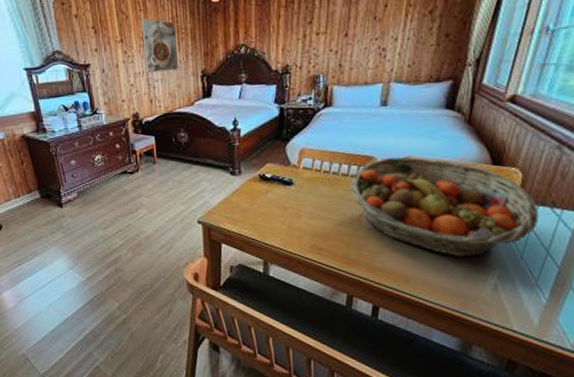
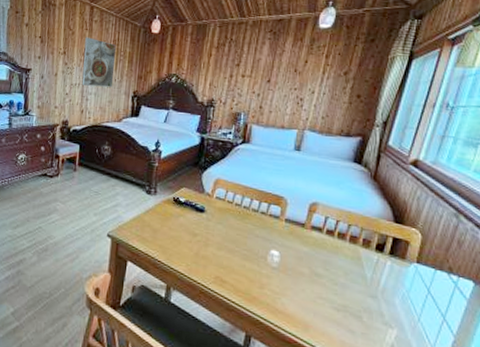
fruit basket: present [350,156,539,257] -> none [259,200,437,313]

